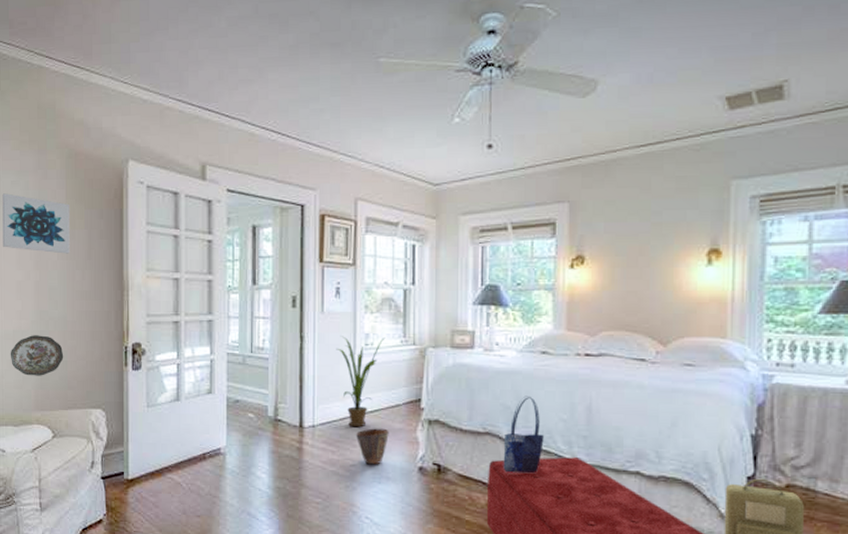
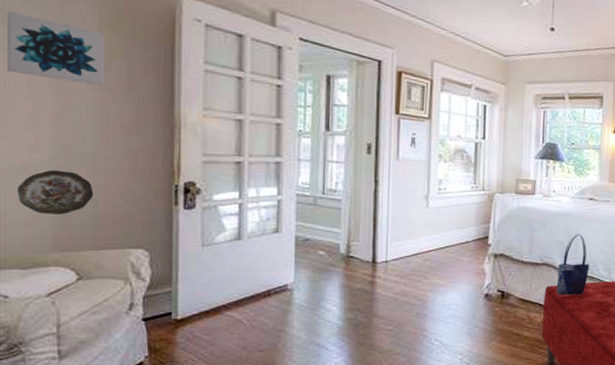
house plant: present [336,336,385,427] -> none [410,181,457,262]
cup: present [355,428,390,465] -> none [427,262,460,294]

